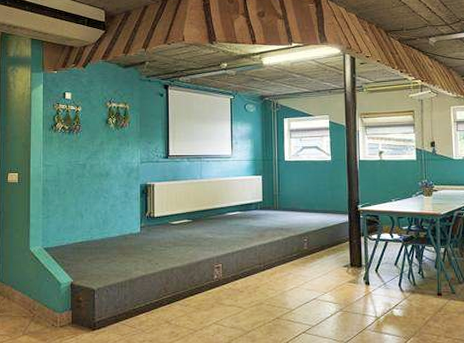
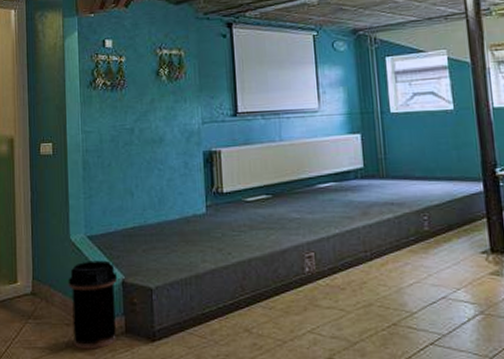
trash can: none [26,267,68,336] -> present [68,260,118,349]

